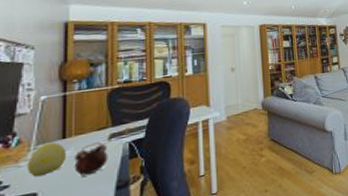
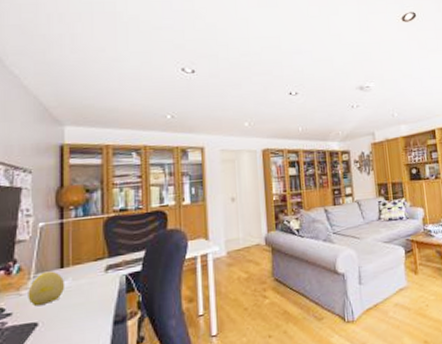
alarm clock: present [74,142,108,178] -> none [72,273,105,310]

